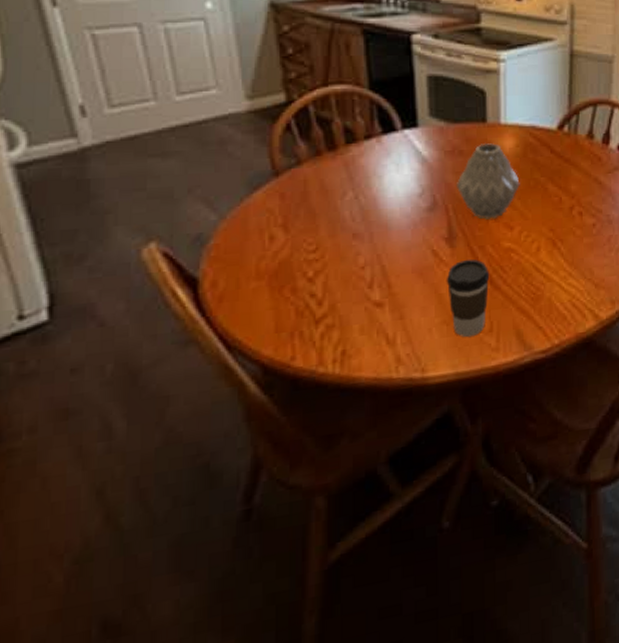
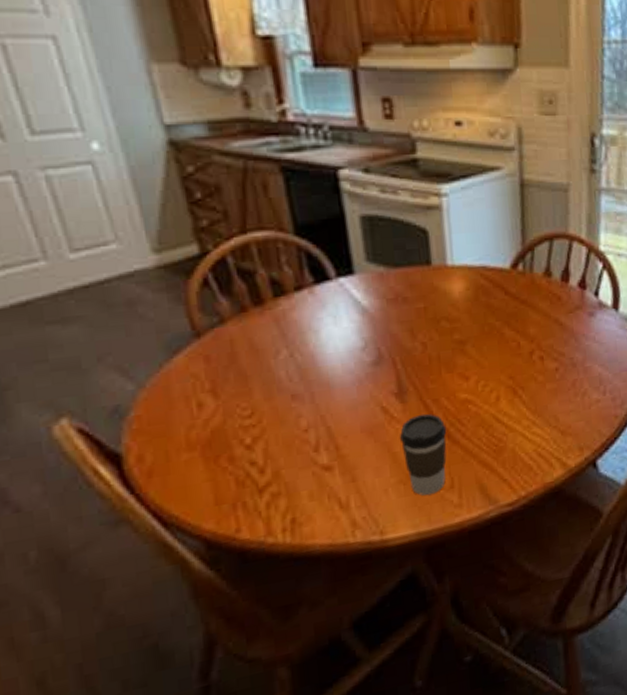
vase: present [456,142,520,220] -> none [402,287,474,371]

